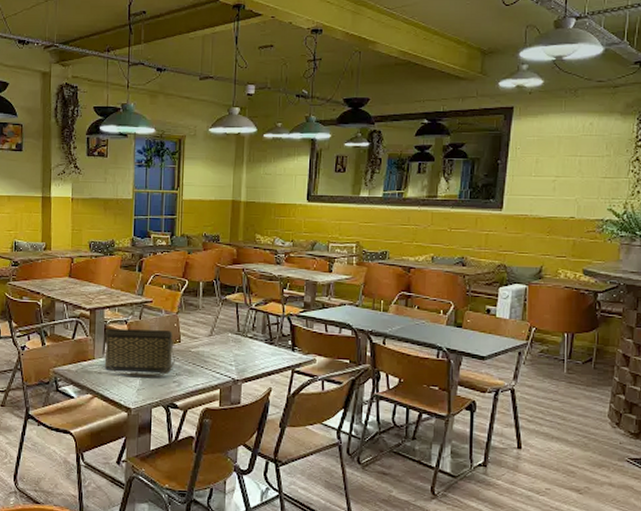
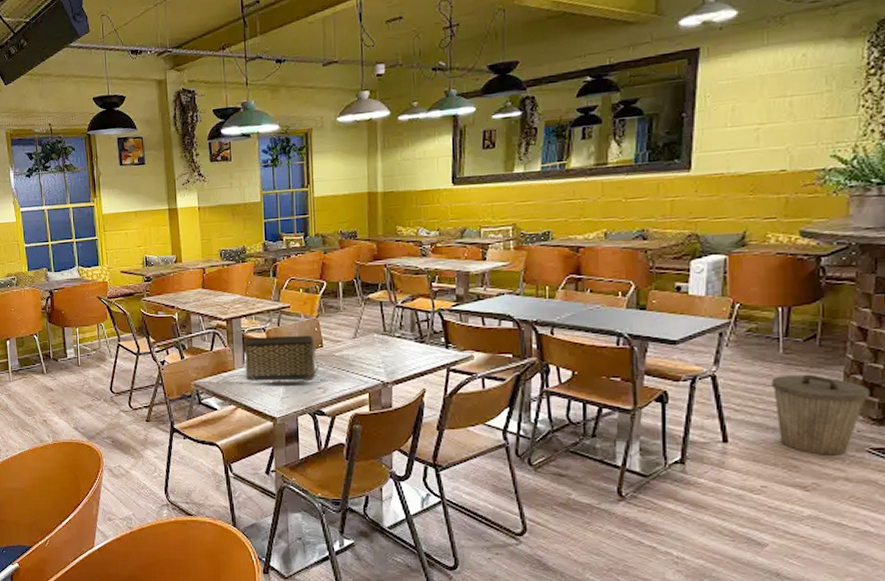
trash can: none [557,392,630,464] -> present [771,374,870,455]

